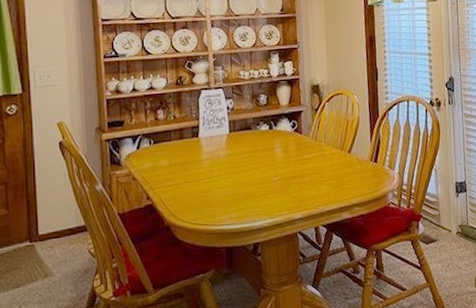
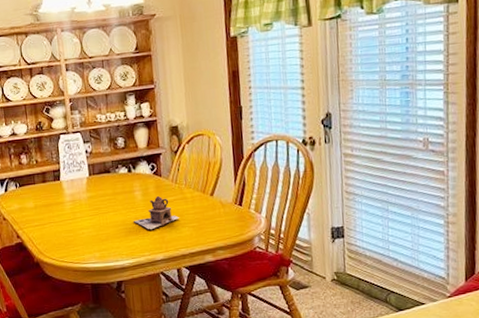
teapot: none [273,153,318,188] -> present [134,196,179,230]

